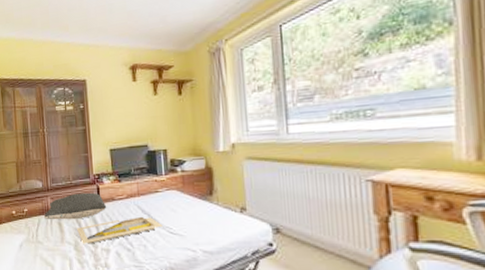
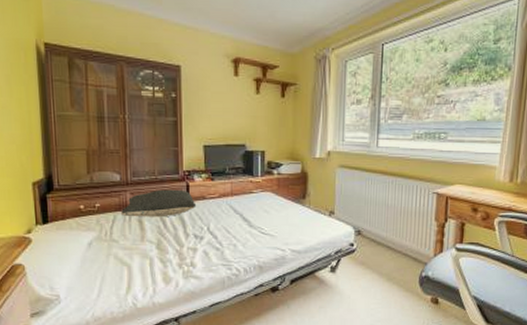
serving tray: present [77,216,163,244] -> none [161,216,254,243]

